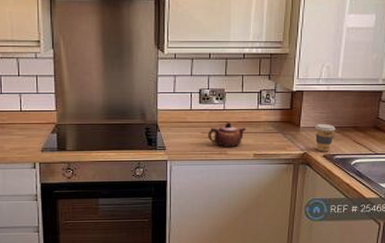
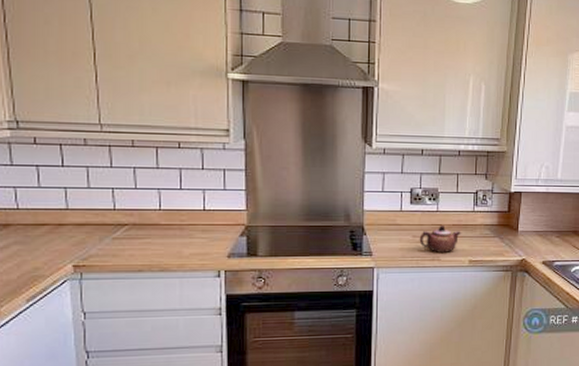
coffee cup: present [314,123,336,152] -> none [533,227,555,258]

